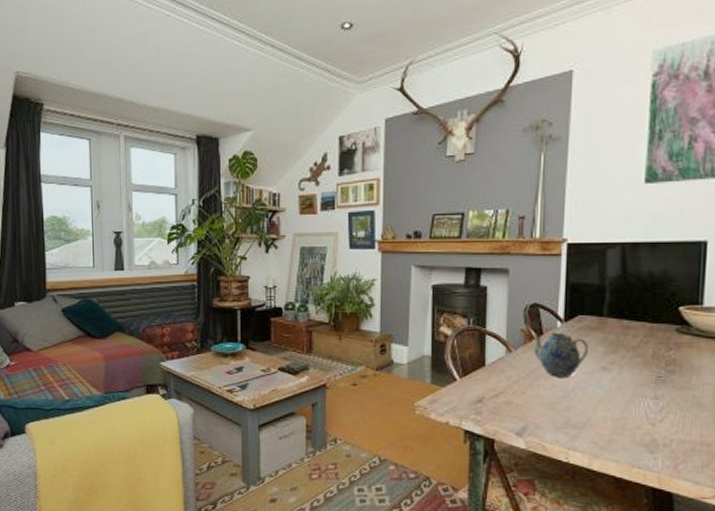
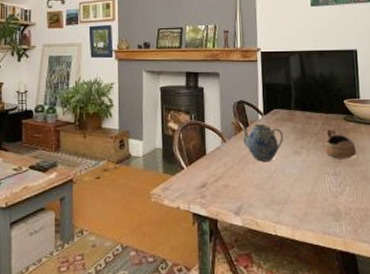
cup: none [643,341,689,380] -> present [324,128,356,159]

